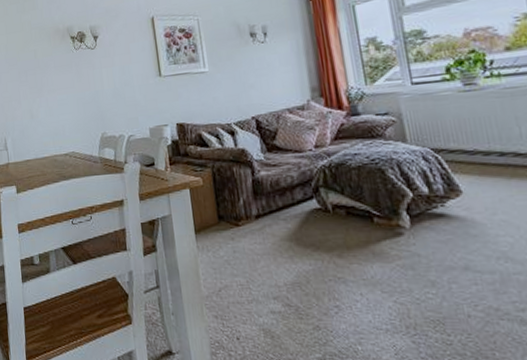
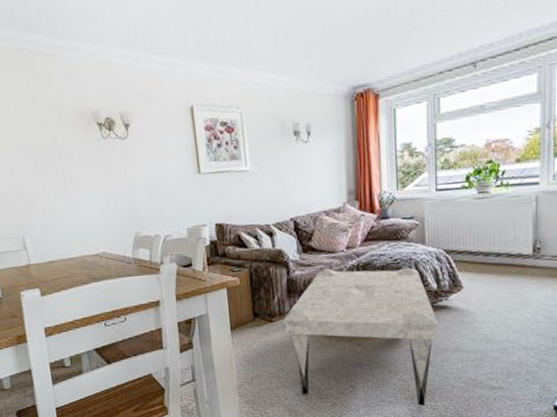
coffee table: none [250,168,440,338] -> present [283,267,439,406]

